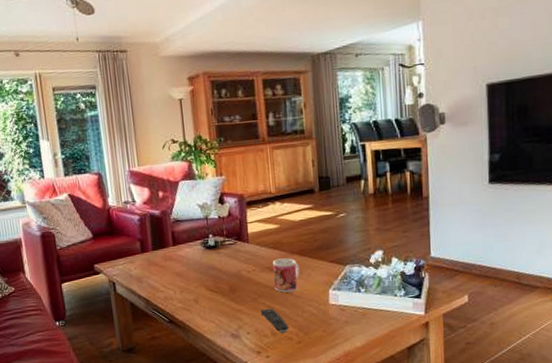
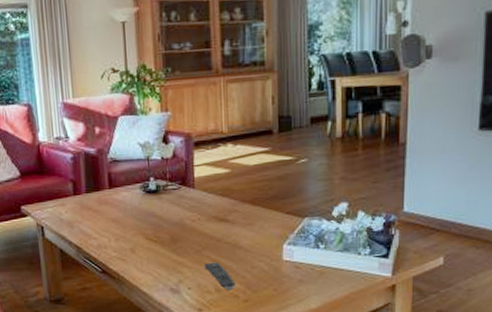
mug: present [272,258,300,293] -> none [220,207,251,245]

